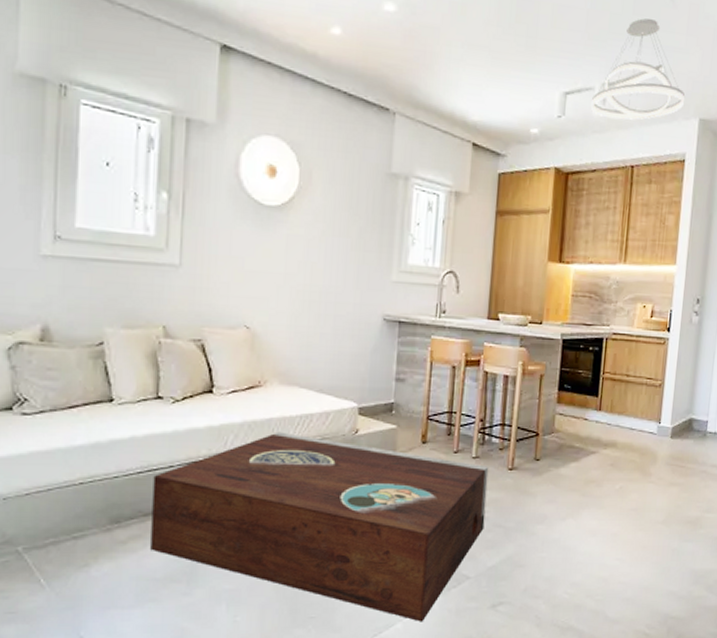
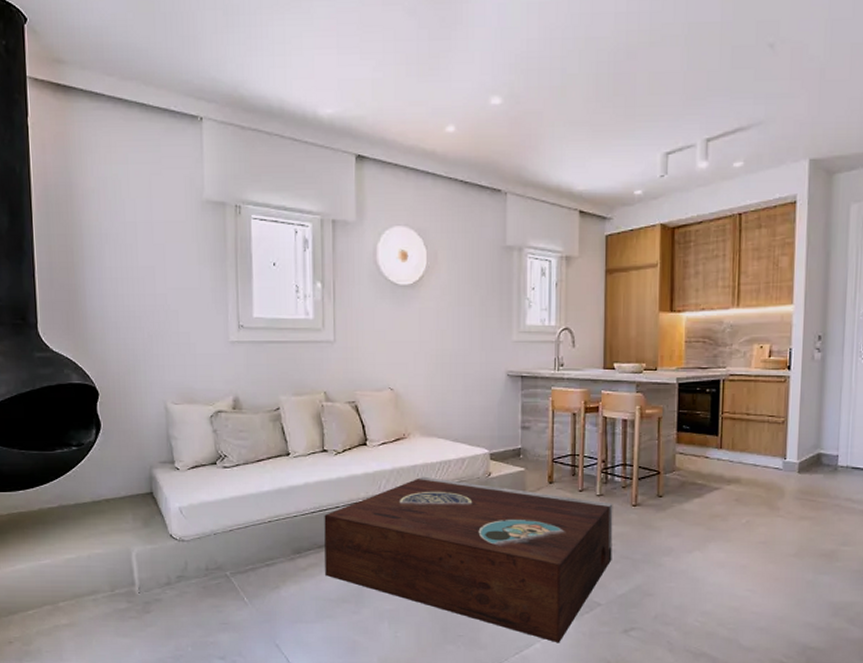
pendant light: present [591,18,686,120] -> none [694,69,793,171]

